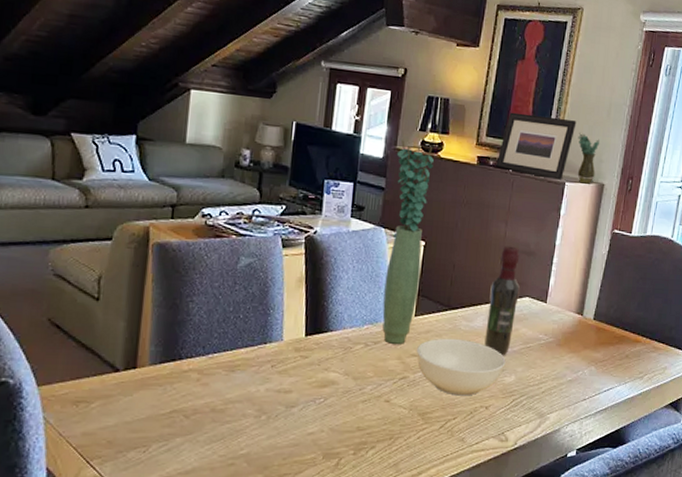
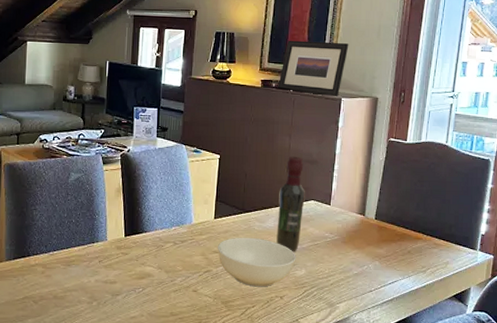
vase: present [382,140,434,344] -> none [187,70,224,243]
vase: present [577,133,599,184] -> none [351,54,371,99]

